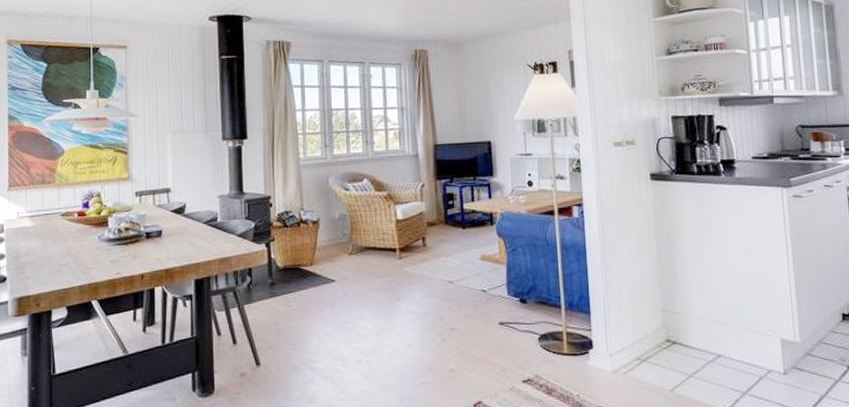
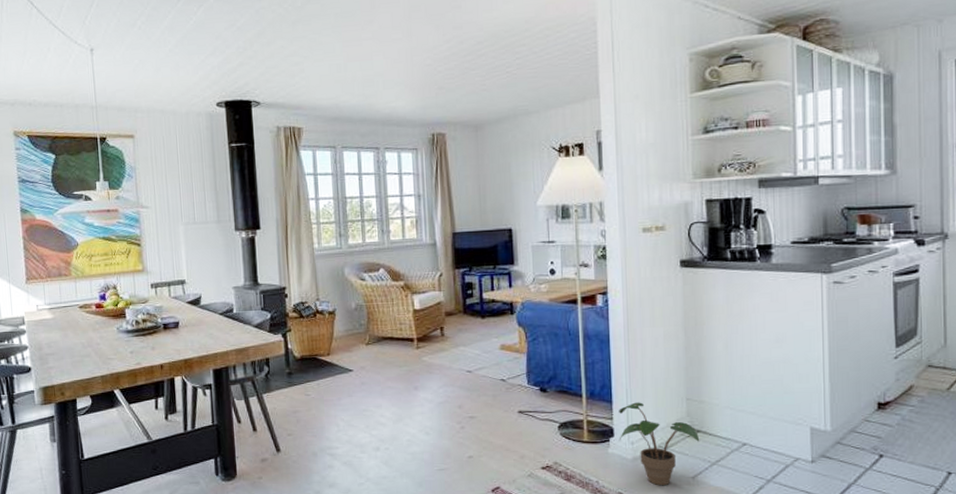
potted plant: none [597,313,676,400] -> present [619,402,700,486]

